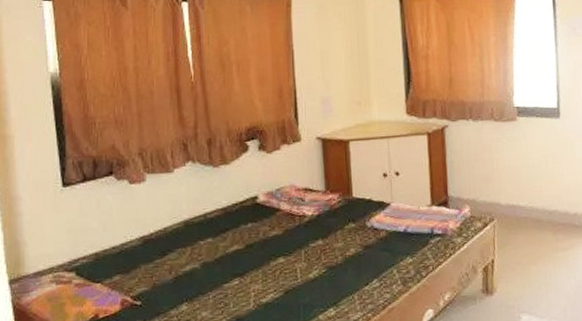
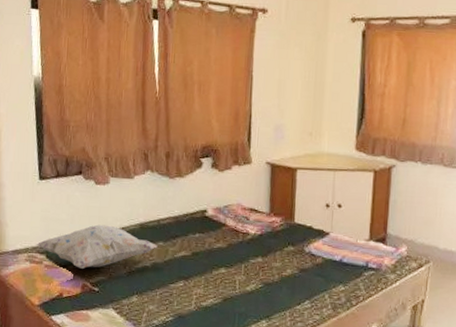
decorative pillow: none [63,227,206,282] -> present [36,224,158,269]

